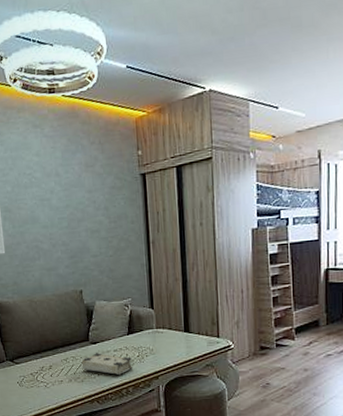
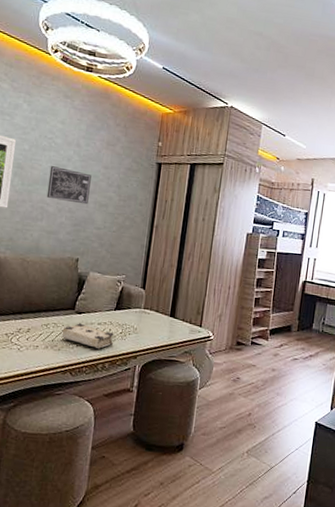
wall art: none [35,201,80,236] -> present [46,166,92,205]

